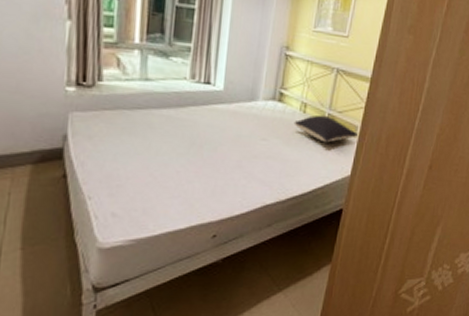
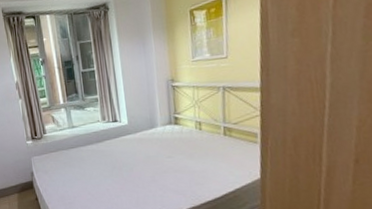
pillow: present [294,114,359,143] -> none [192,128,261,153]

